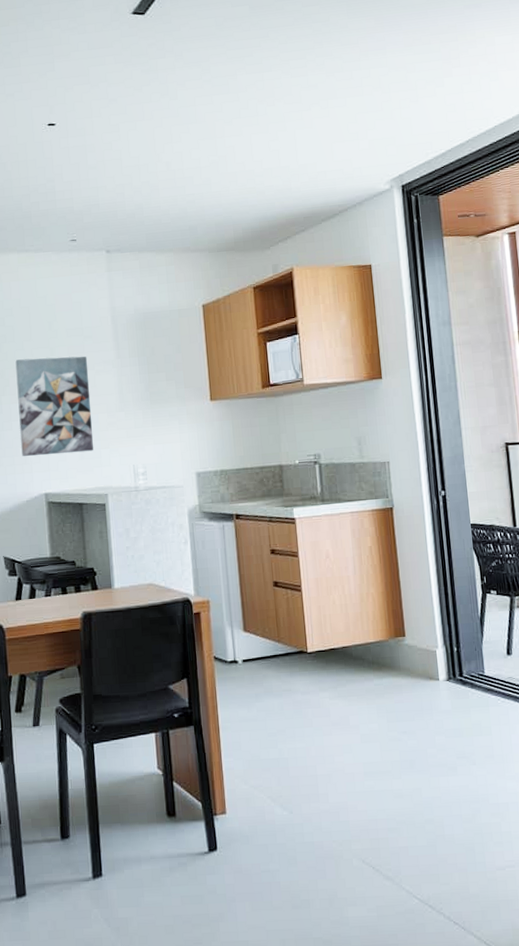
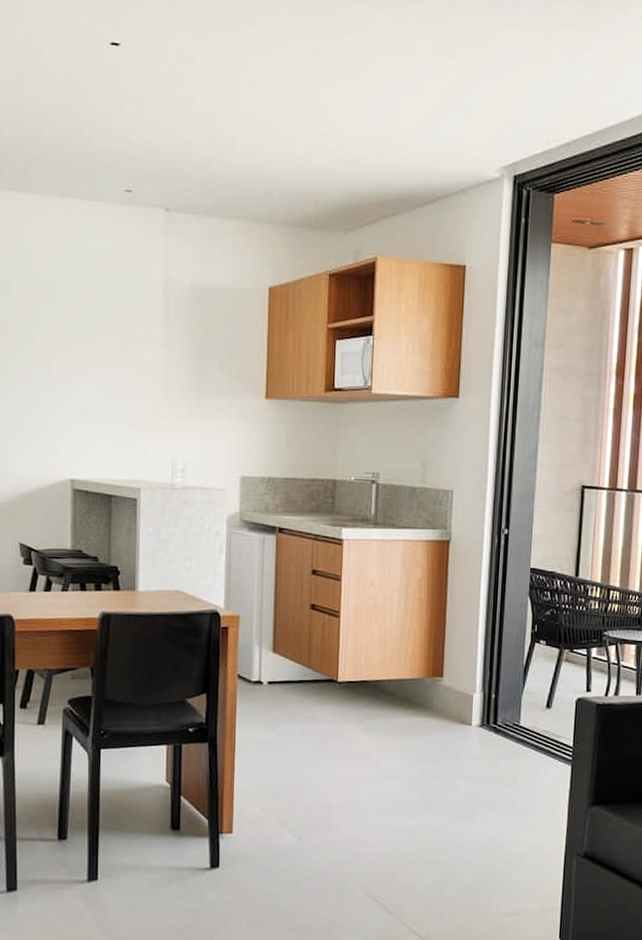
wall art: present [15,356,93,456] -> none [49,324,132,439]

